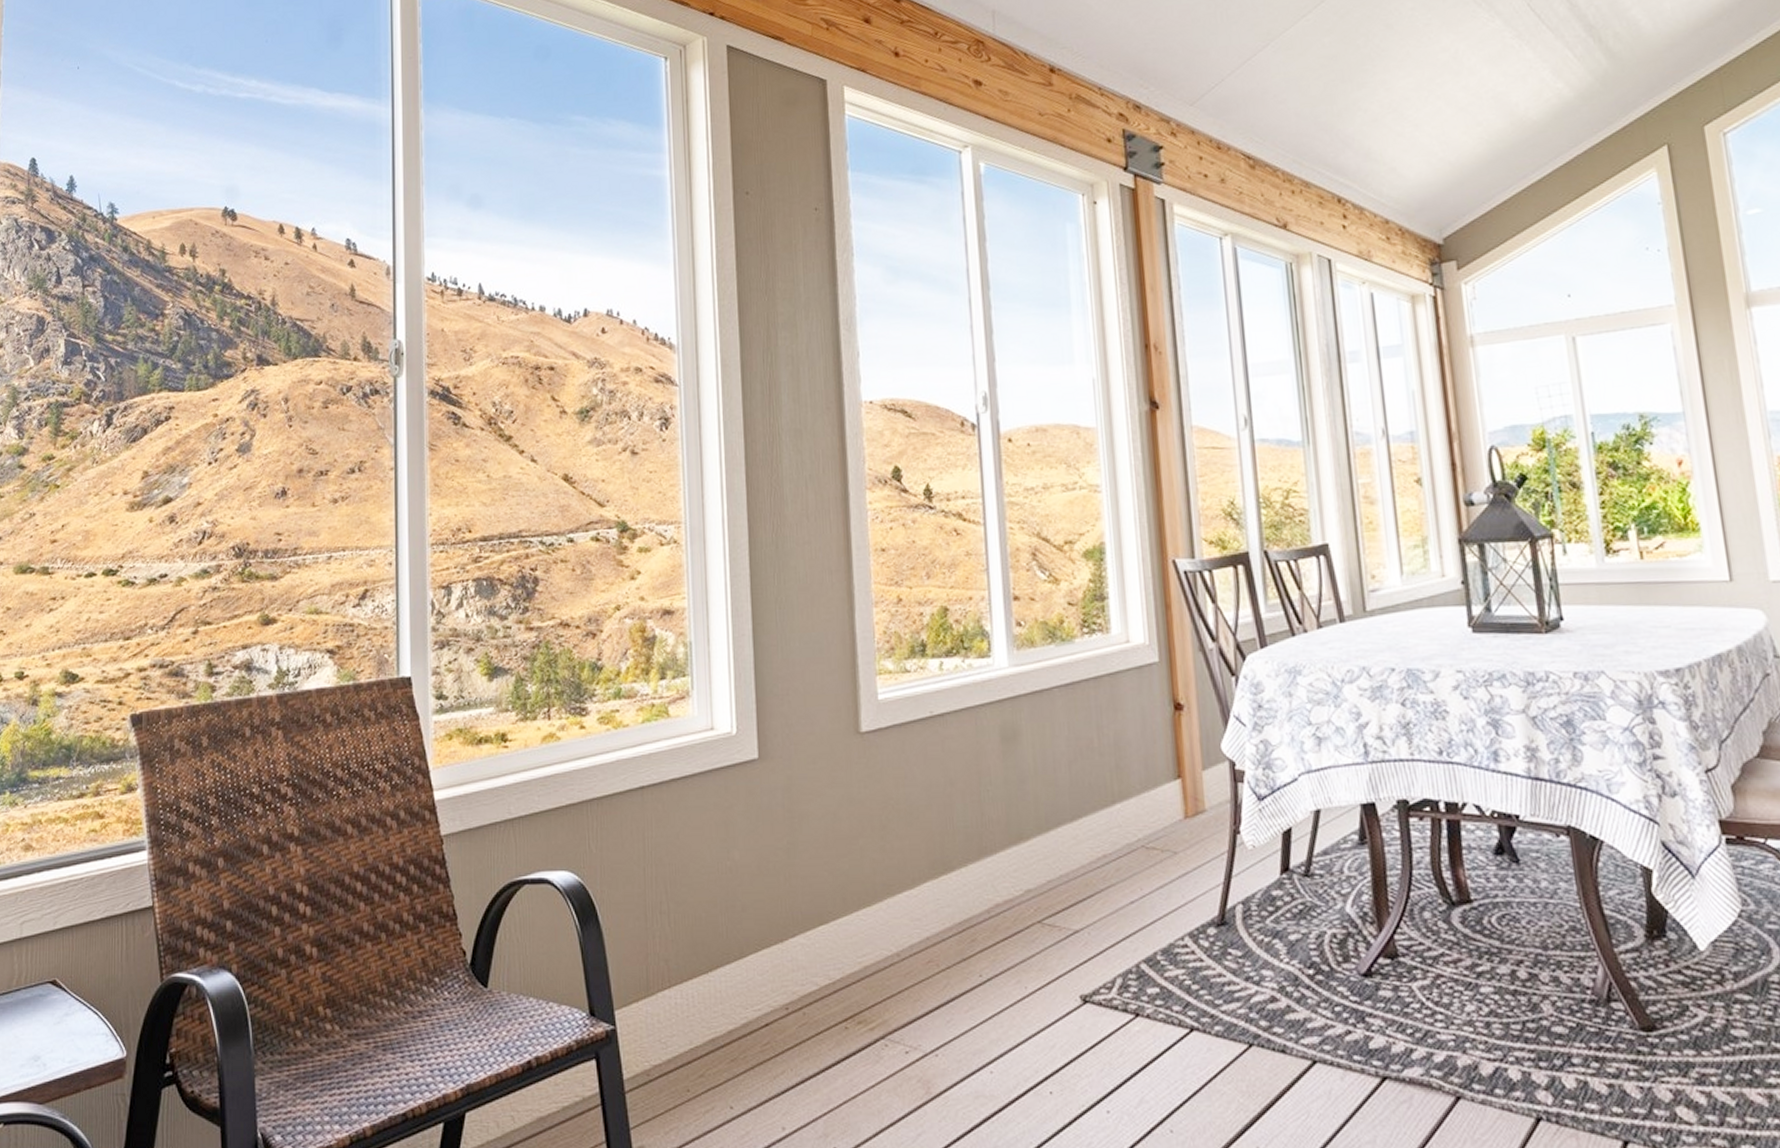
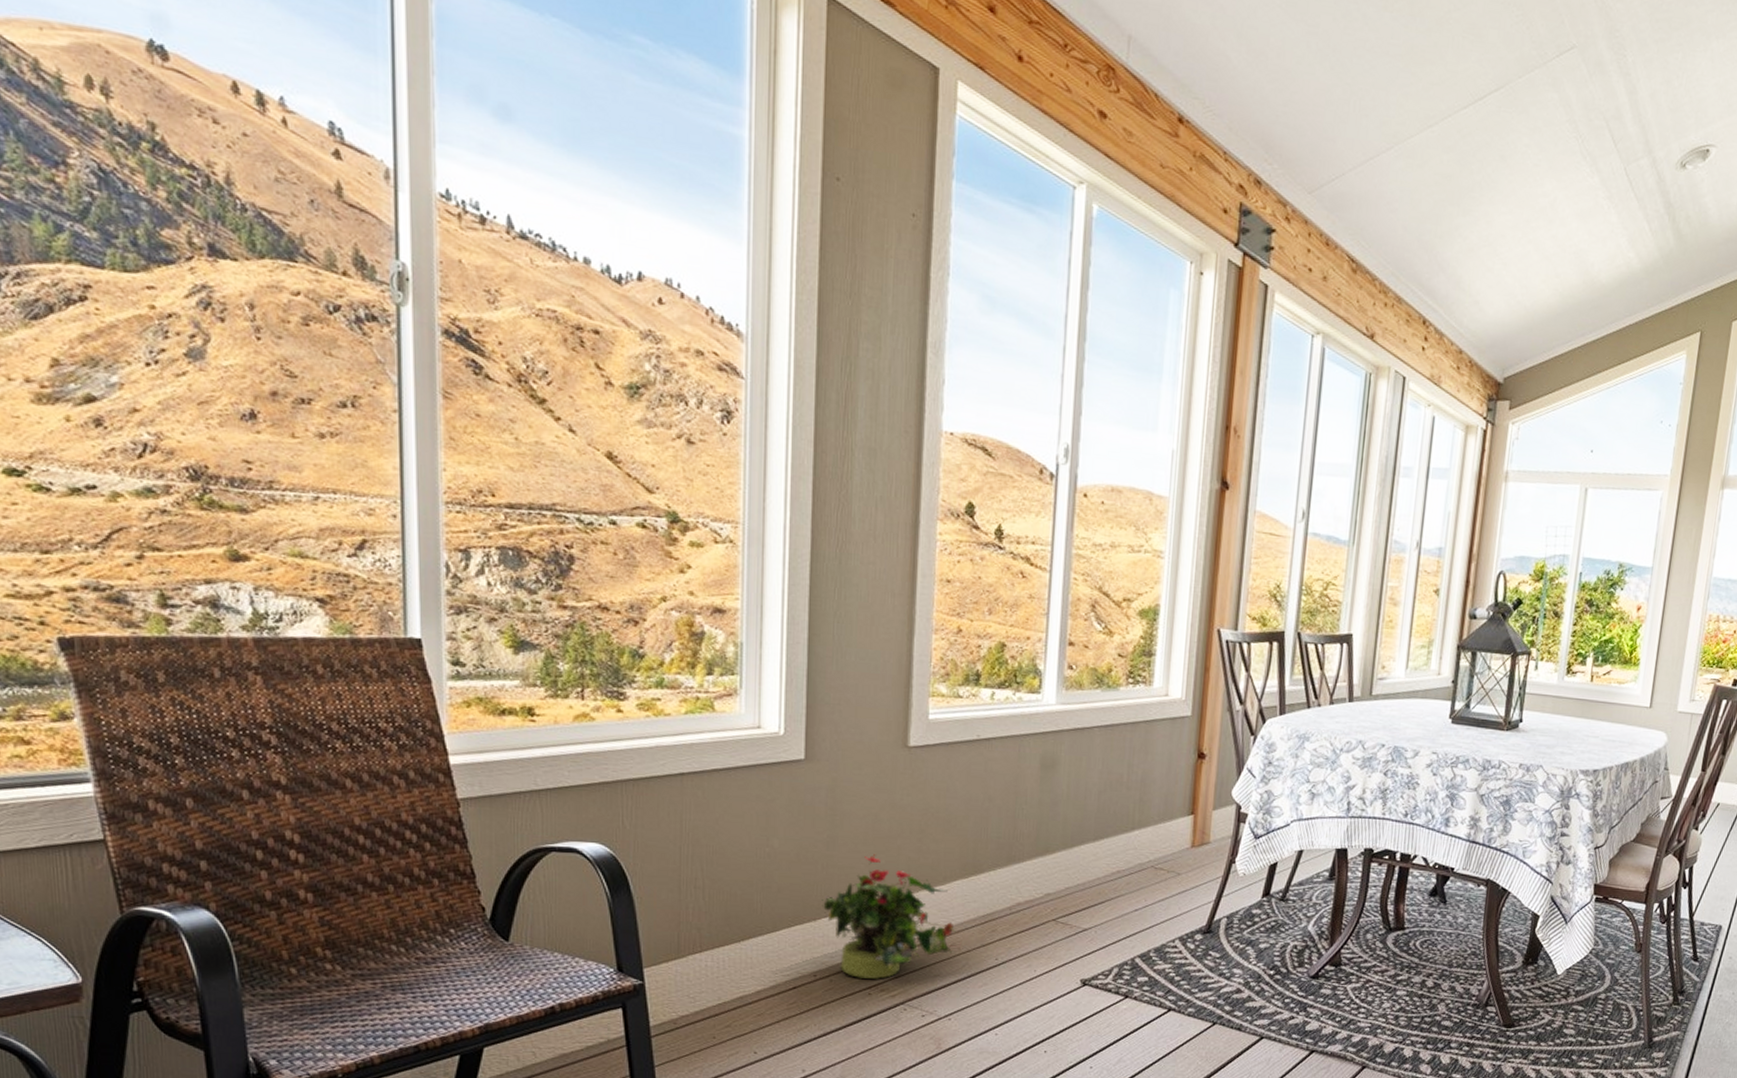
potted plant: none [787,859,932,1009] -> present [822,854,956,979]

